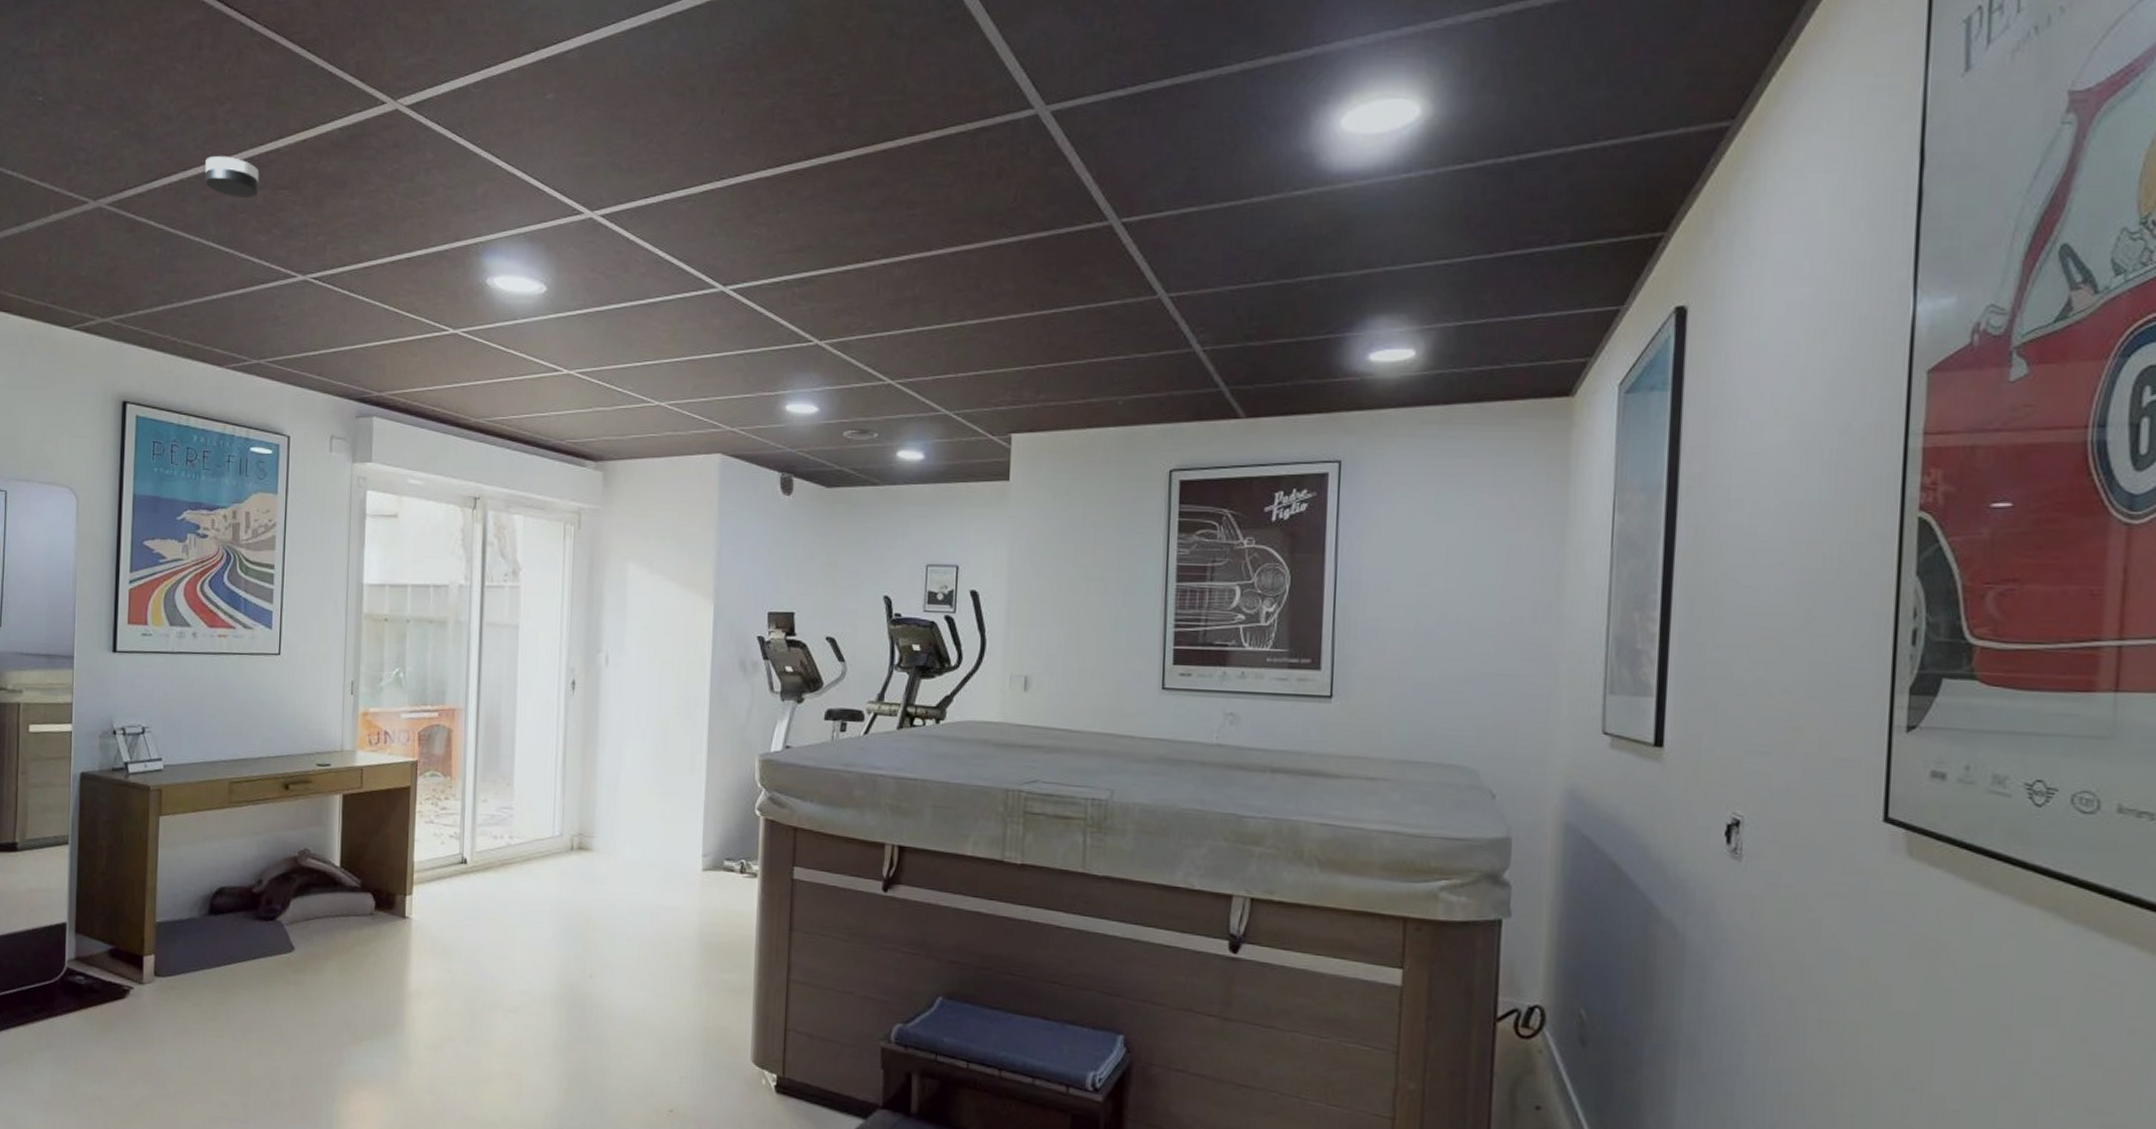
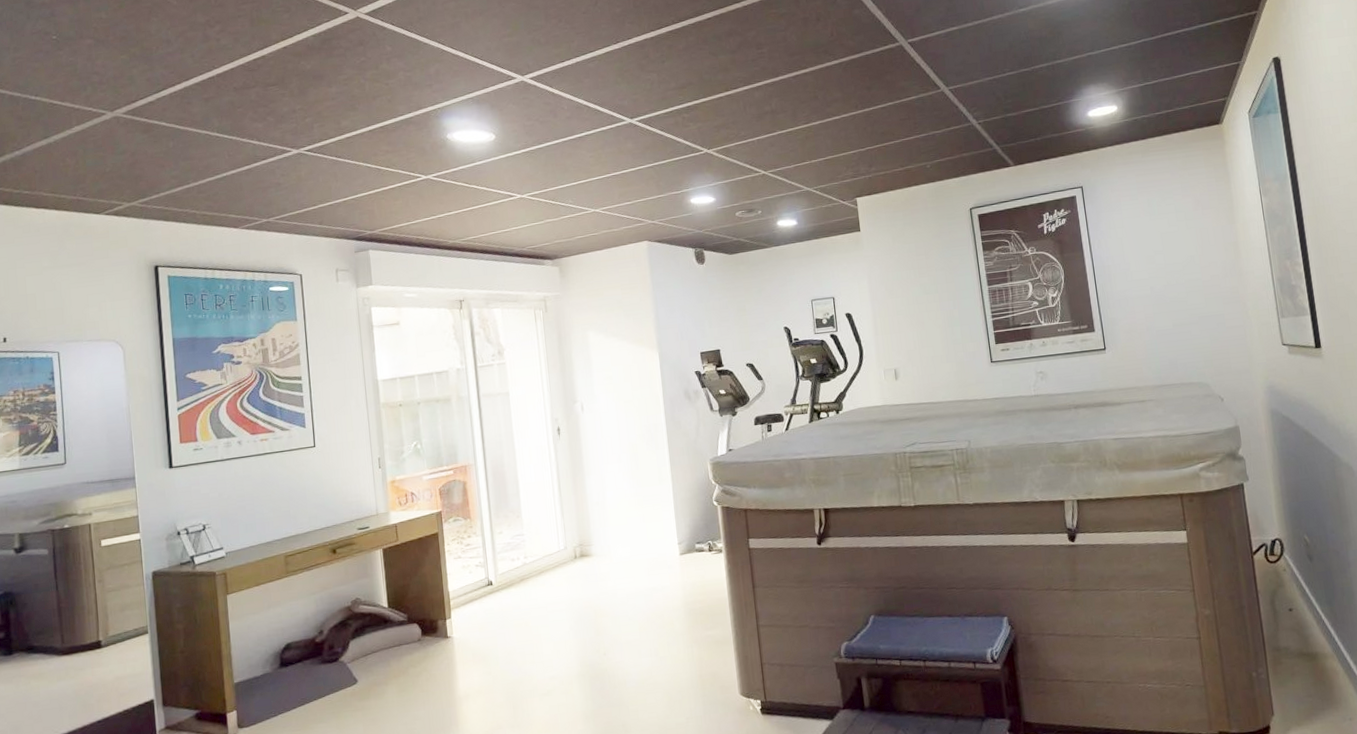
smoke detector: present [205,156,260,197] -> none [204,65,251,97]

